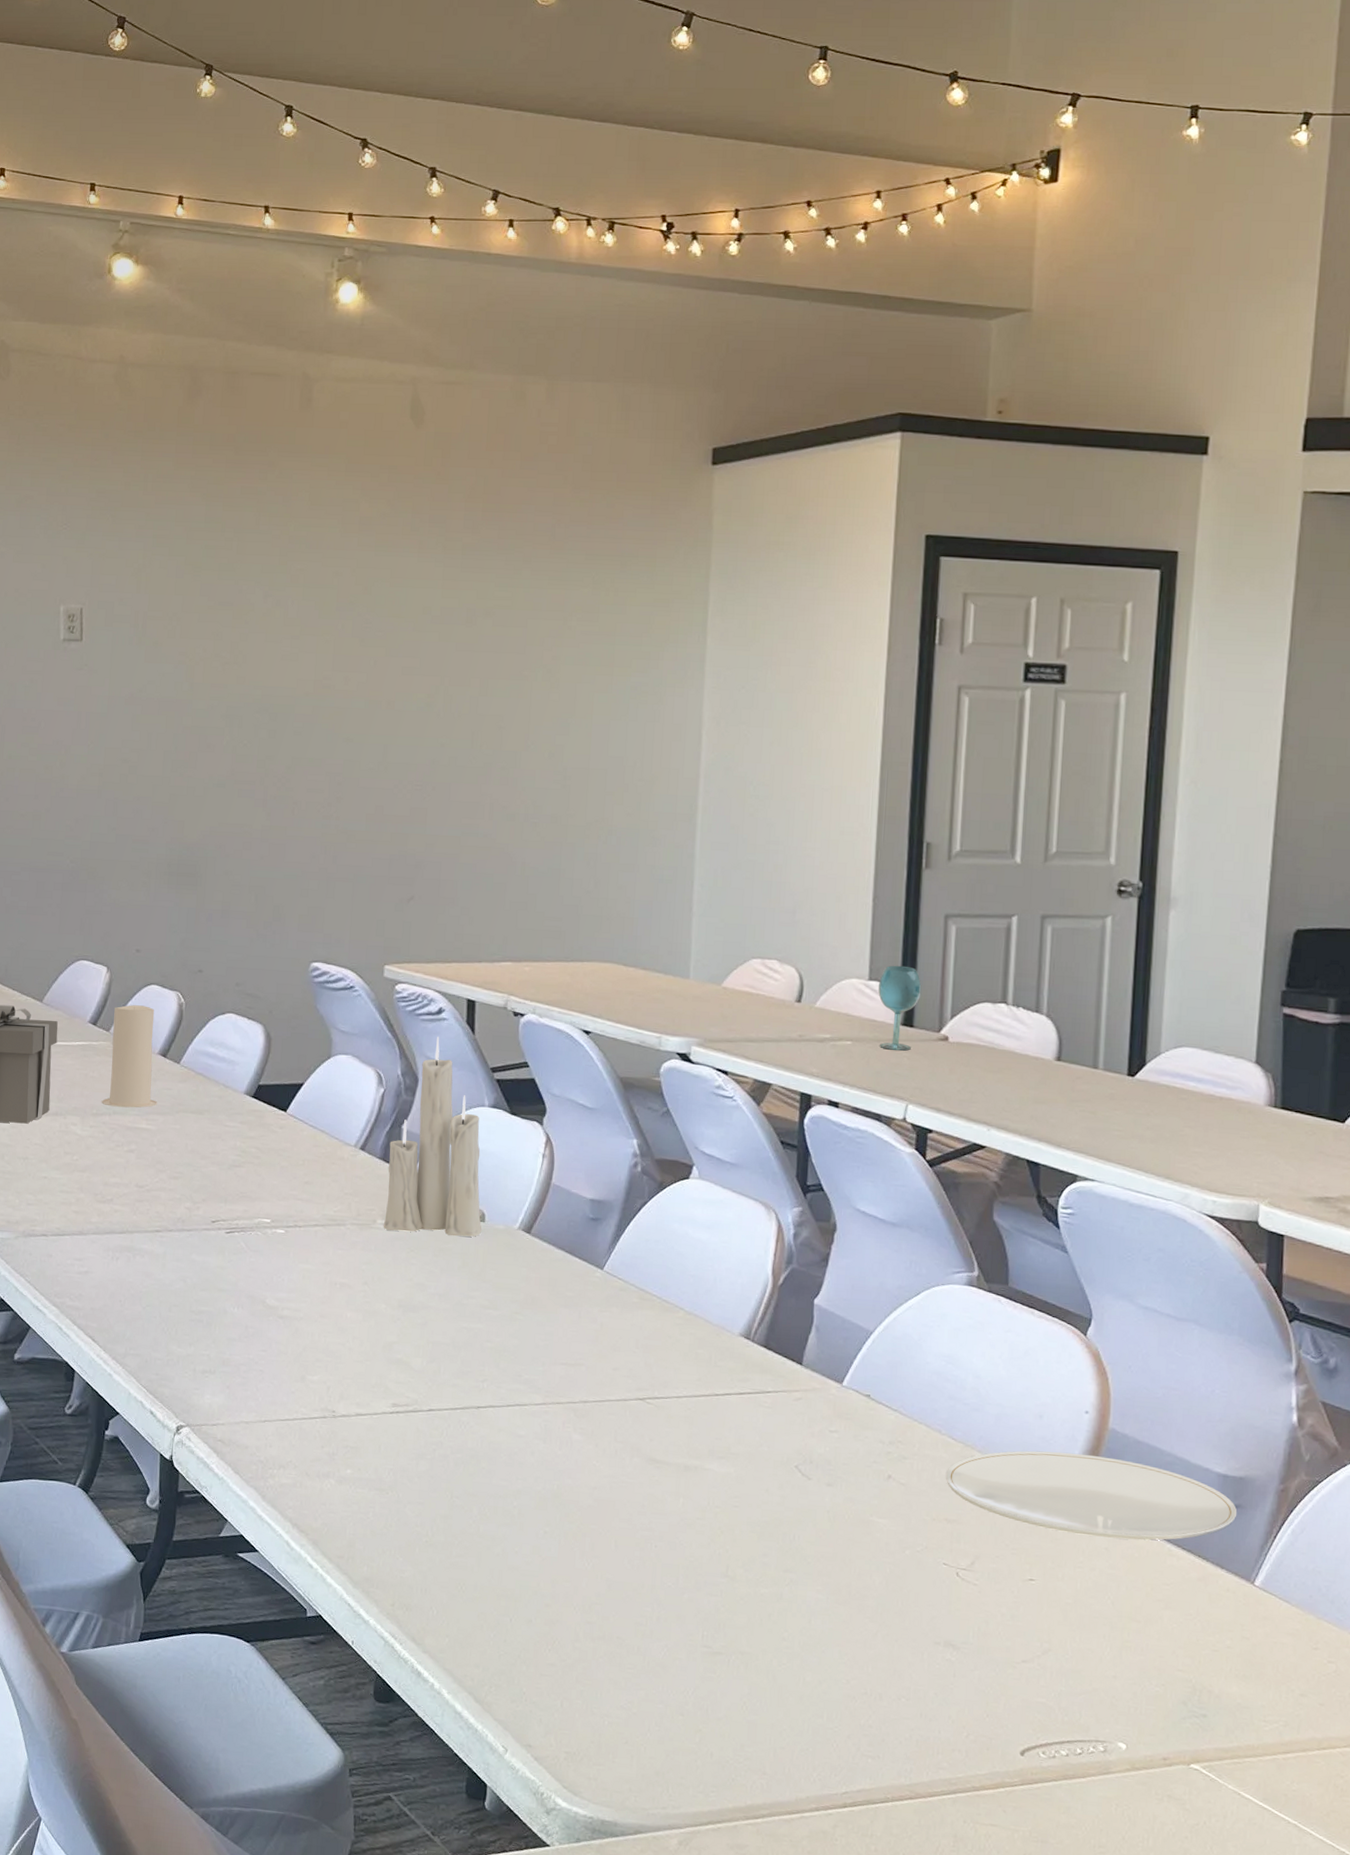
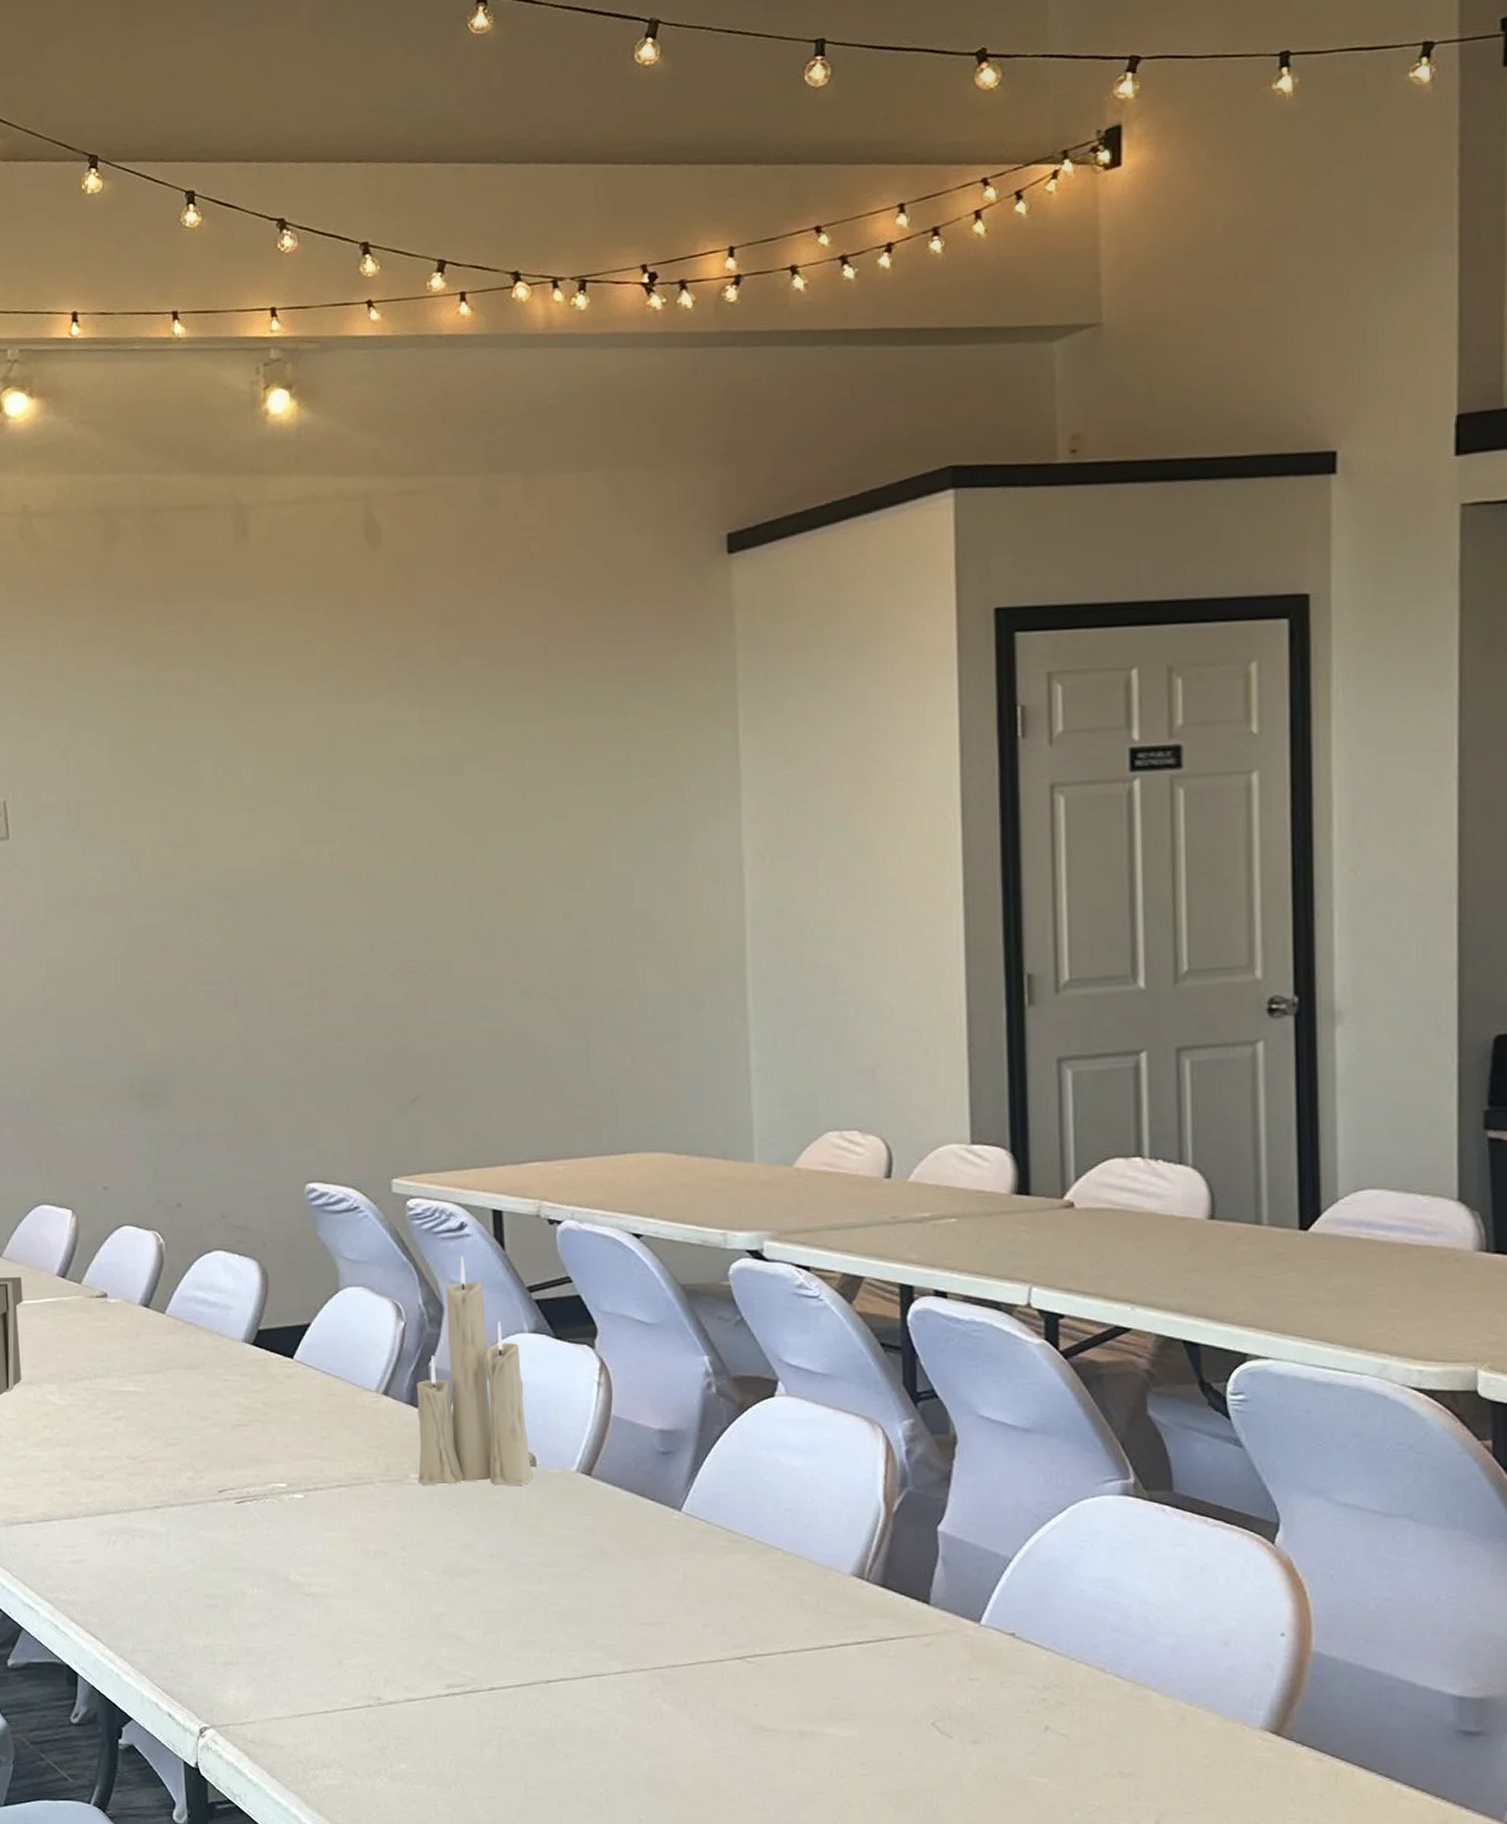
candle: present [101,1005,157,1108] -> none [79,1250,144,1369]
wine glass: present [877,965,922,1051] -> none [982,1123,1037,1226]
plate: present [945,1450,1238,1541] -> none [1115,1683,1481,1782]

